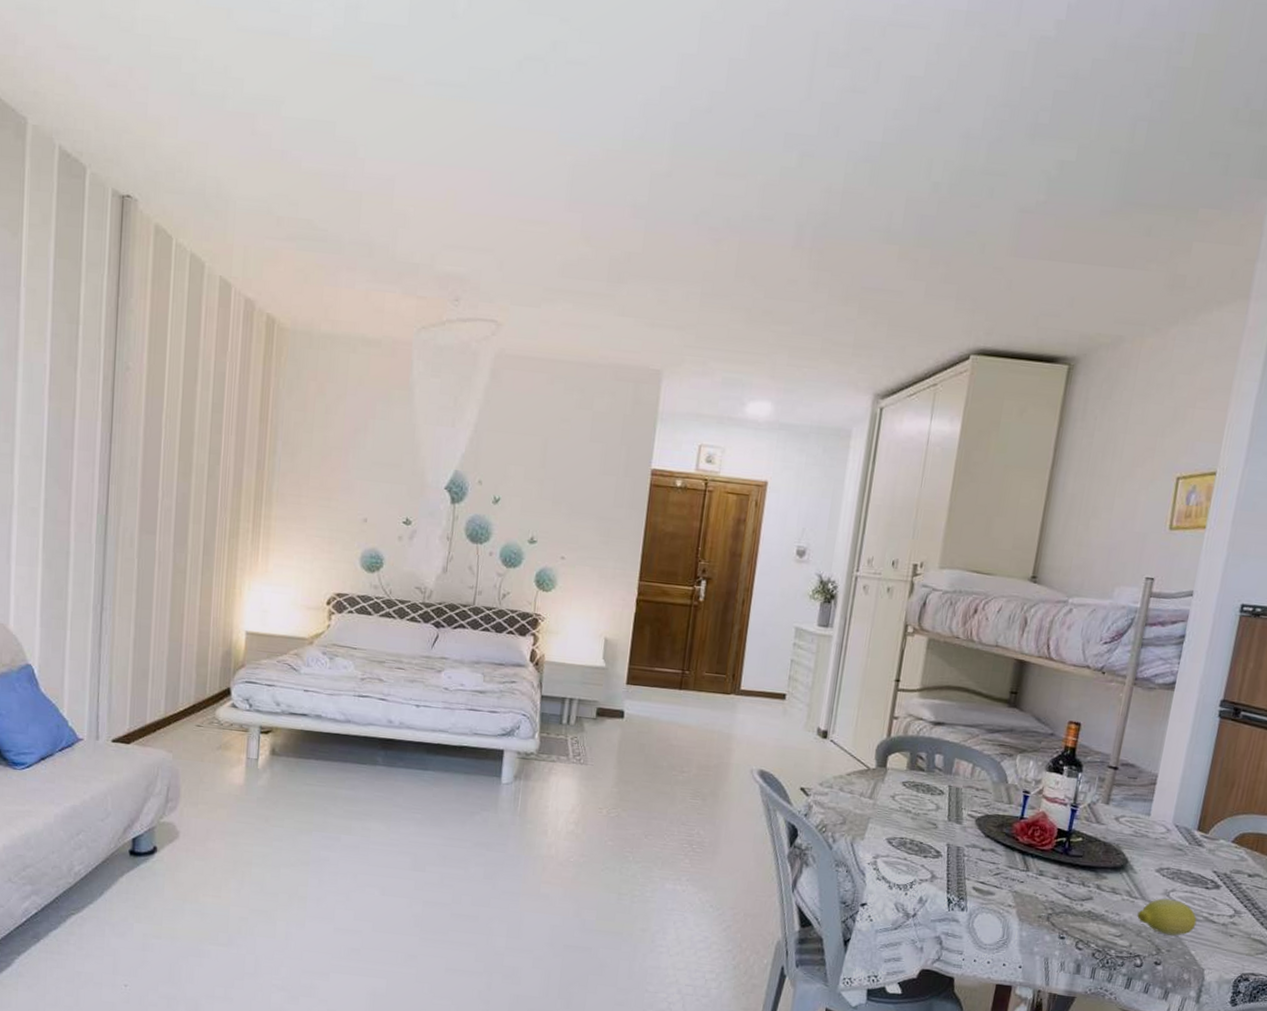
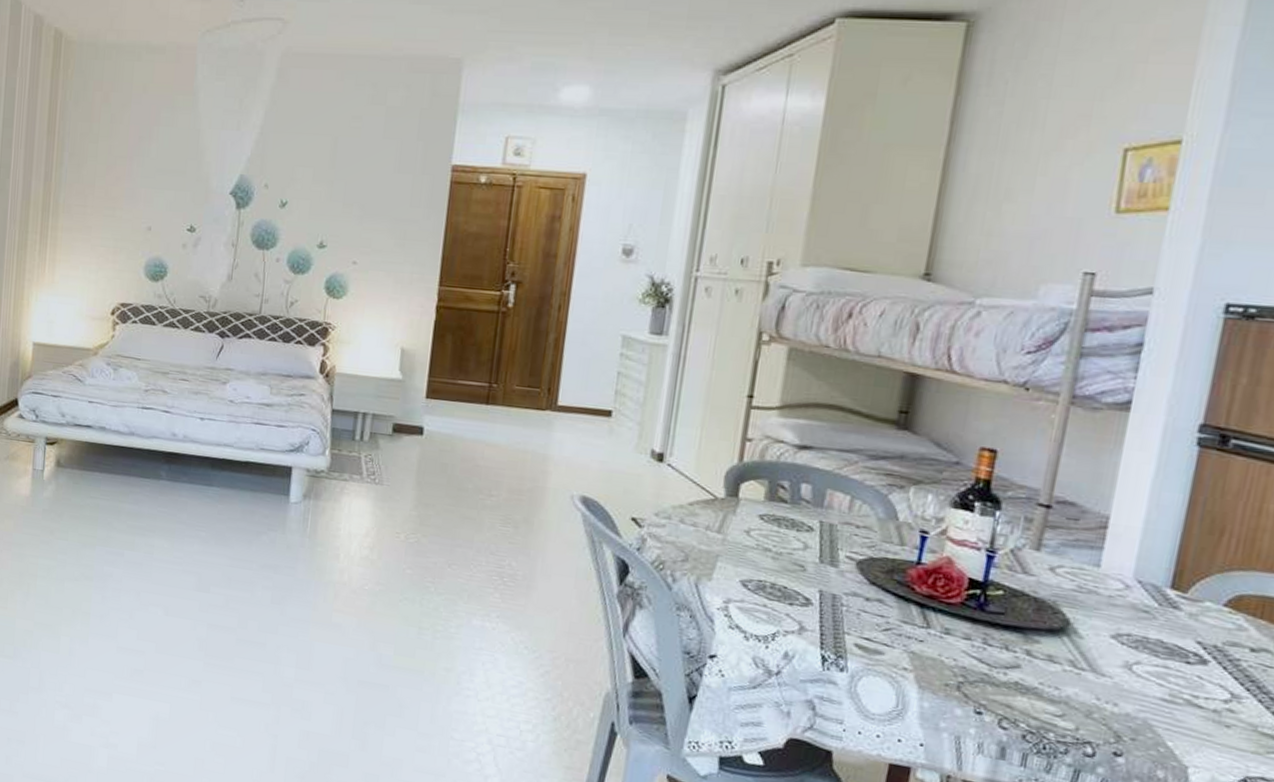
fruit: present [1137,898,1197,936] -> none [1085,672,1175,722]

